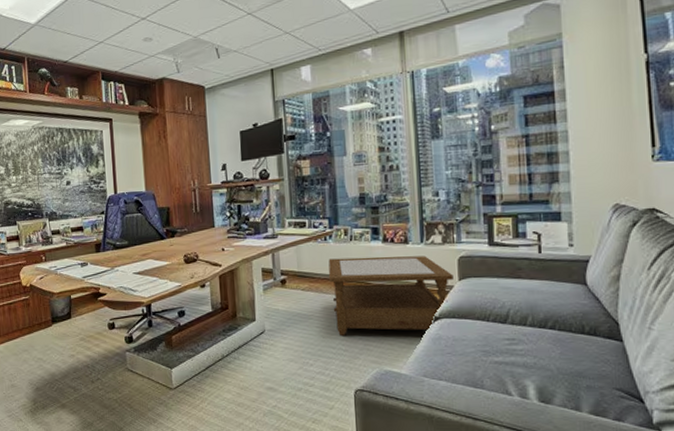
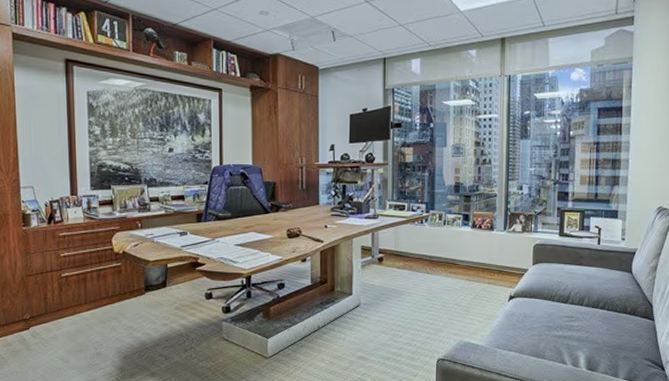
coffee table: present [328,256,454,336] -> none [422,240,529,310]

